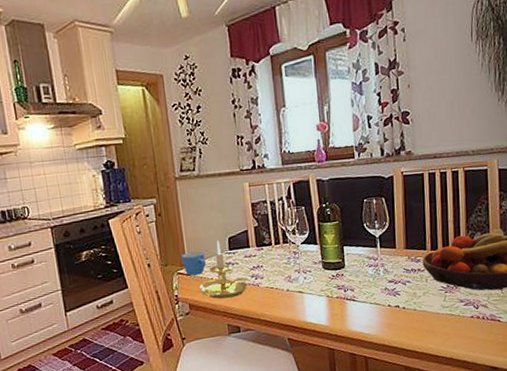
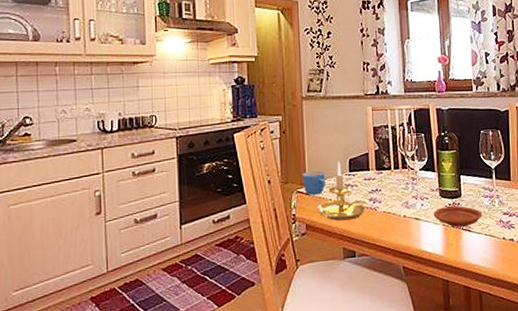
plate: none [316,276,367,298] -> present [433,205,482,227]

